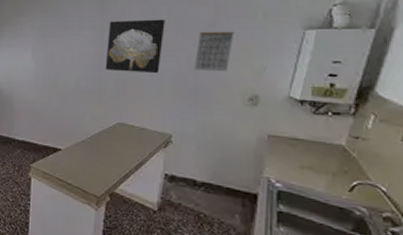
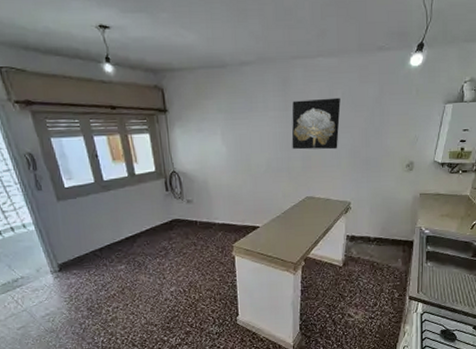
calendar: present [194,31,235,71] -> none [365,107,395,144]

